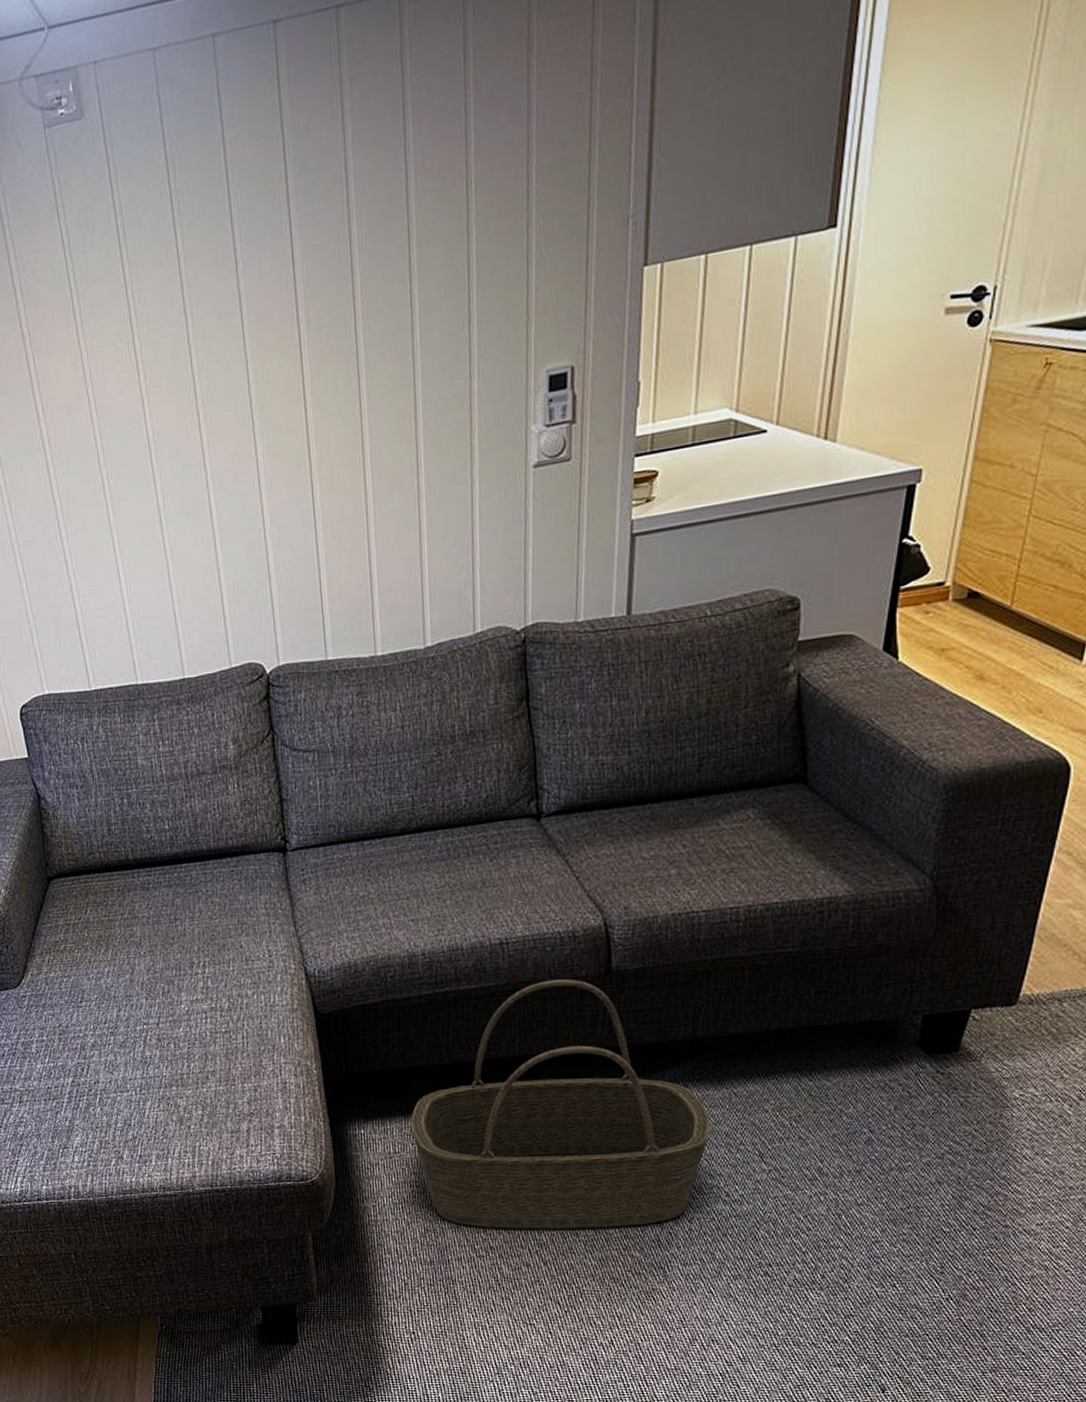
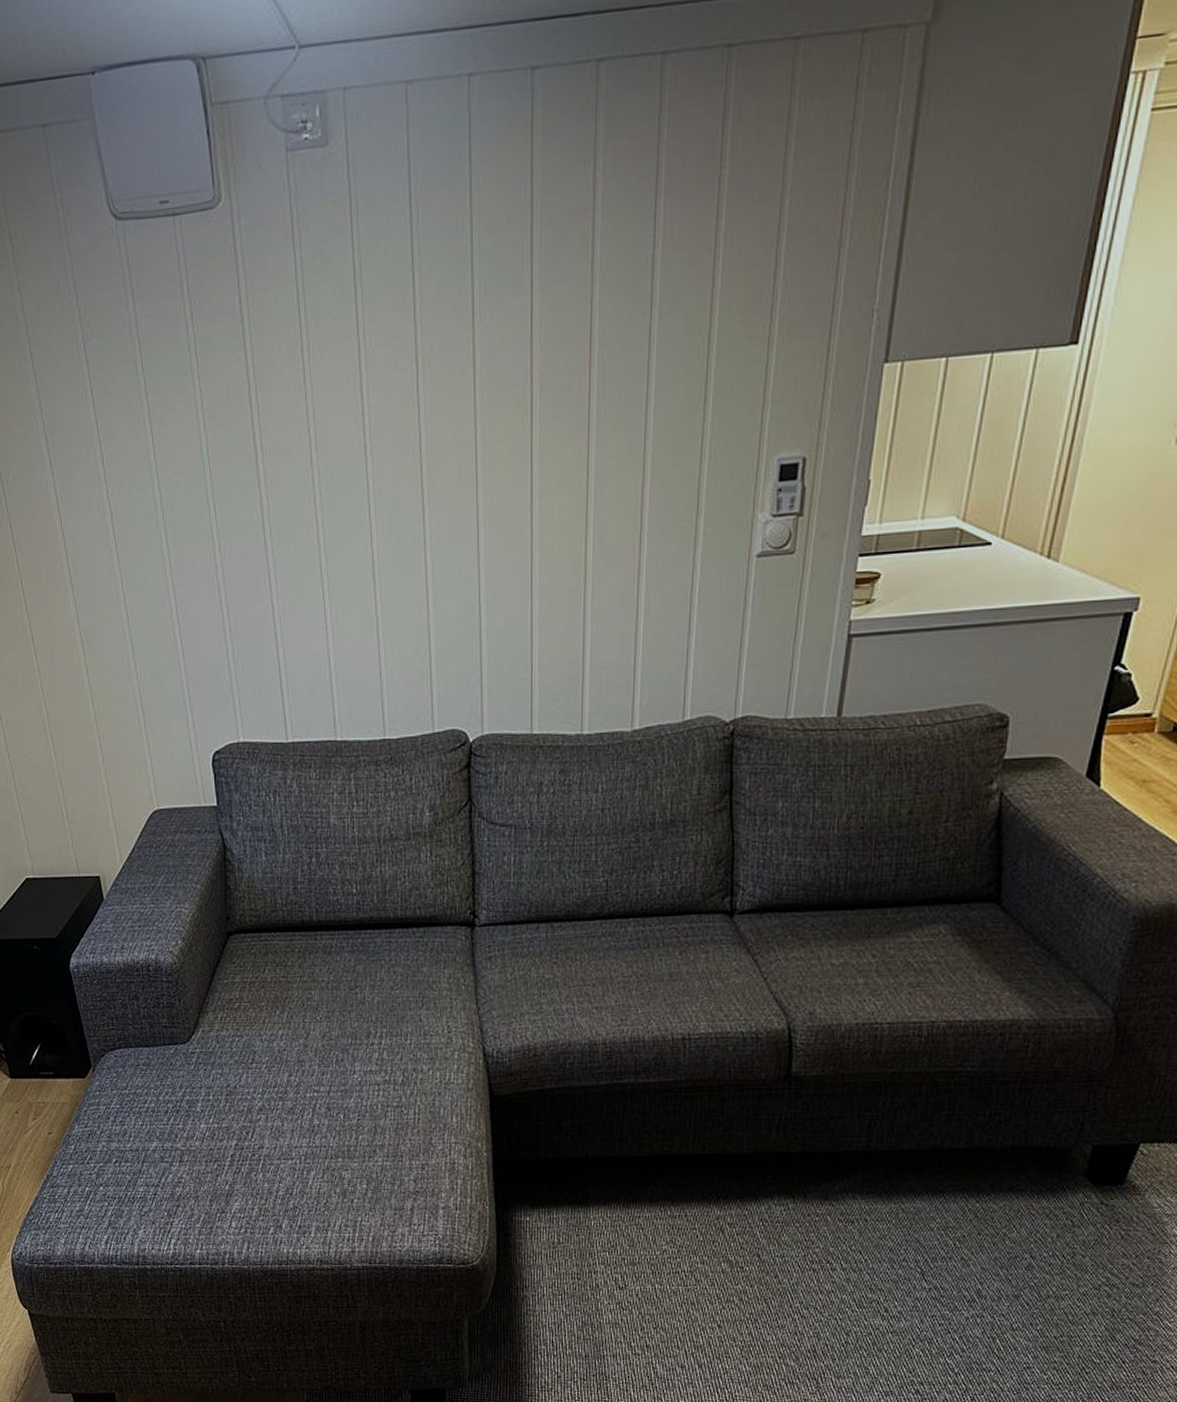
basket: present [410,979,711,1230] -> none [576,1080,876,1335]

